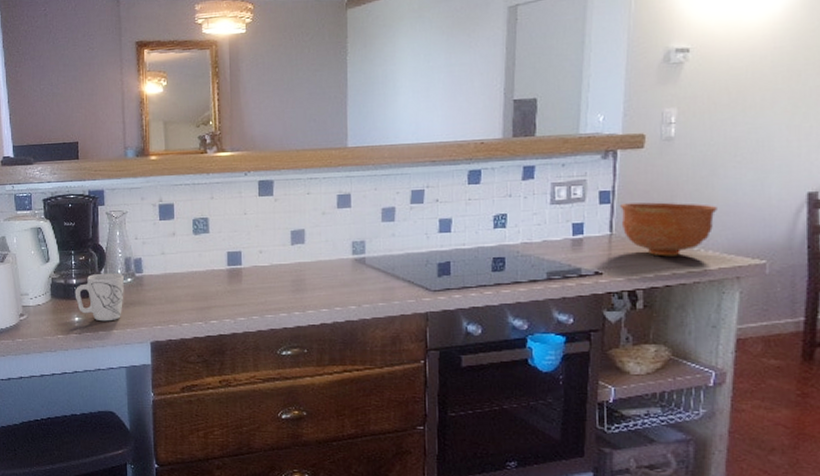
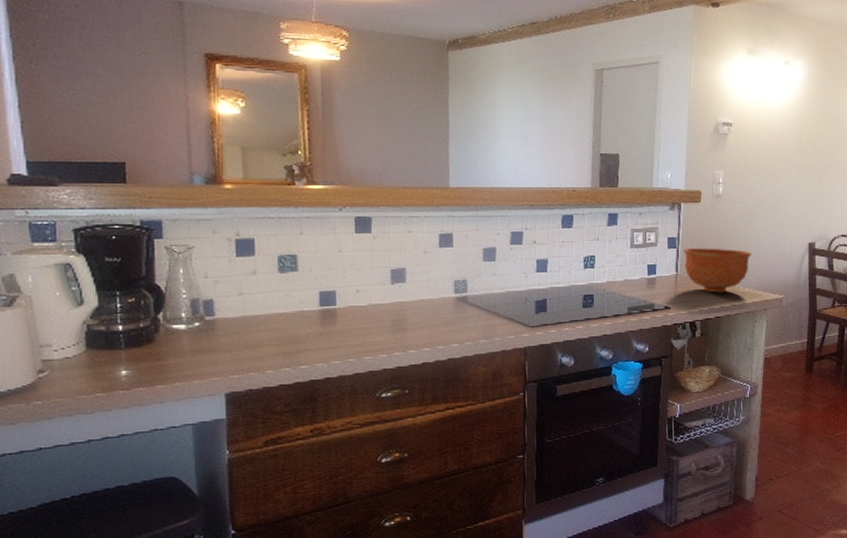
mug: present [74,273,124,322] -> none [120,316,190,374]

